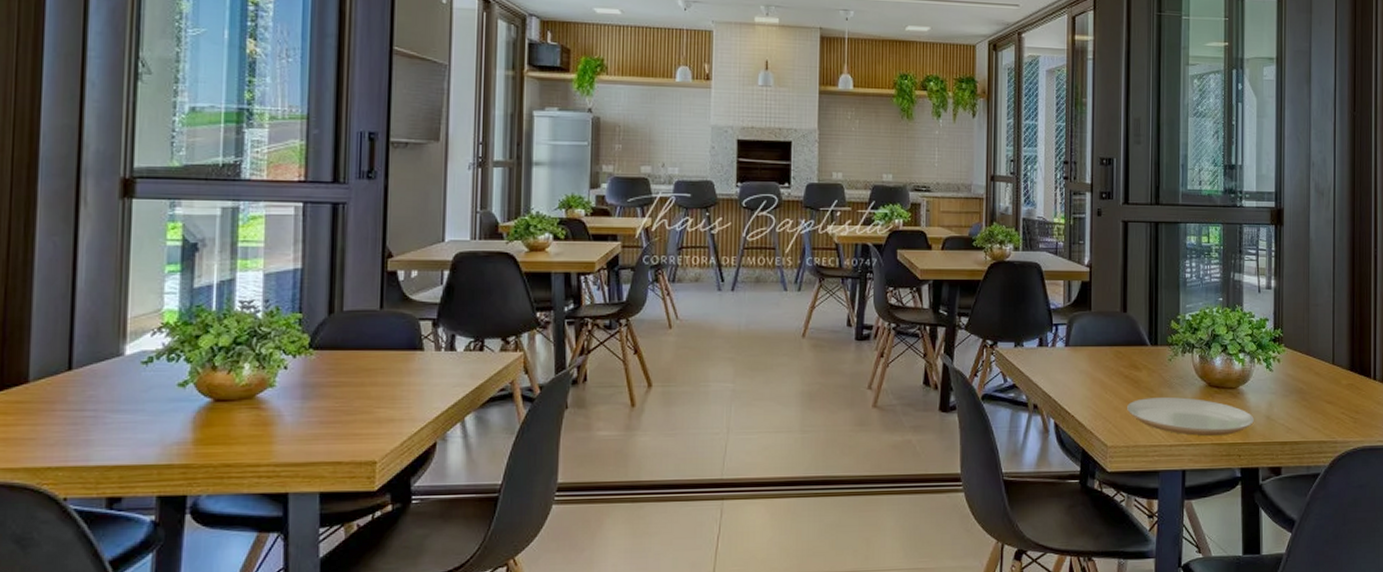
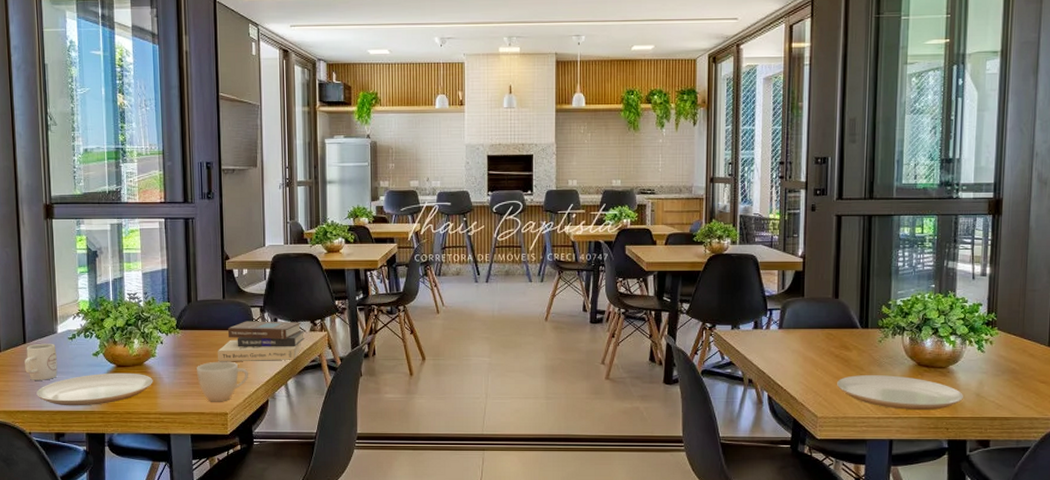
mug: none [66,369,122,423] -> present [25,343,58,380]
plate: none [82,409,269,459] -> present [36,372,153,406]
cup: none [335,391,410,447] -> present [197,361,248,402]
books: none [367,338,492,393] -> present [218,321,304,362]

